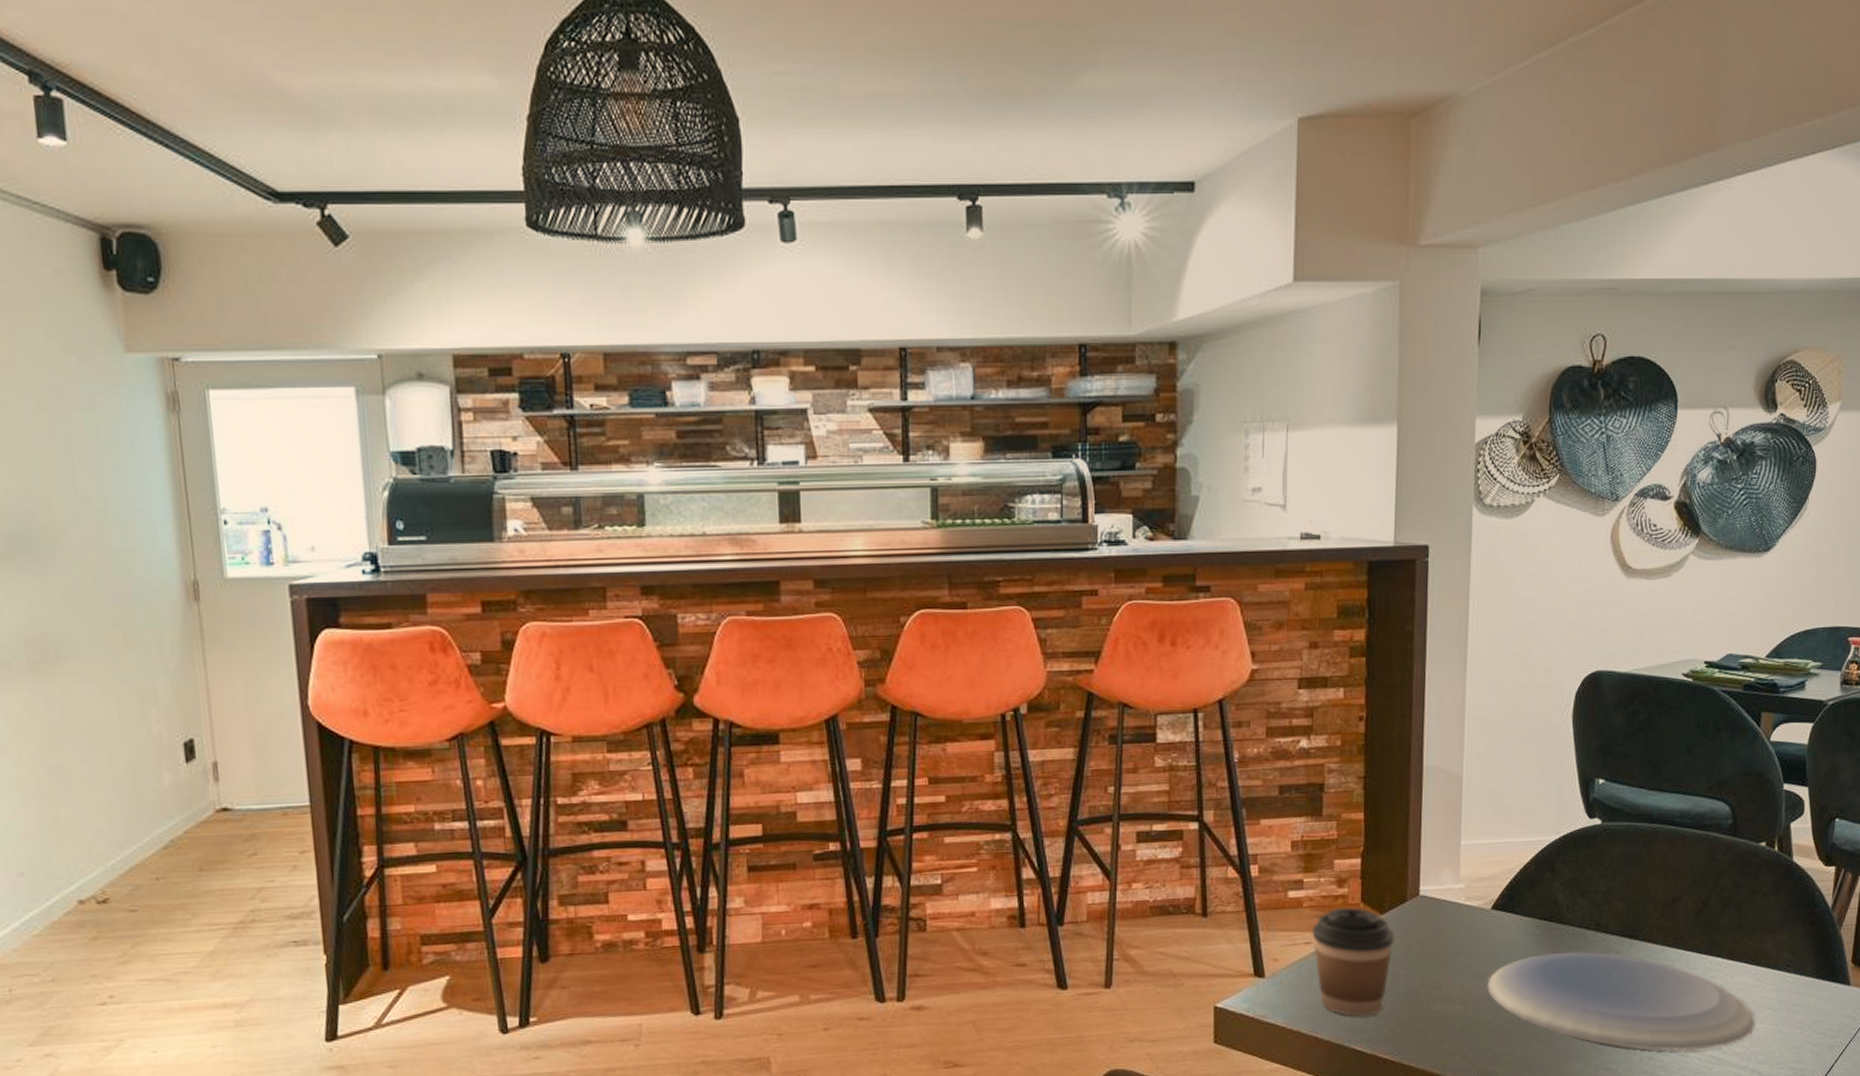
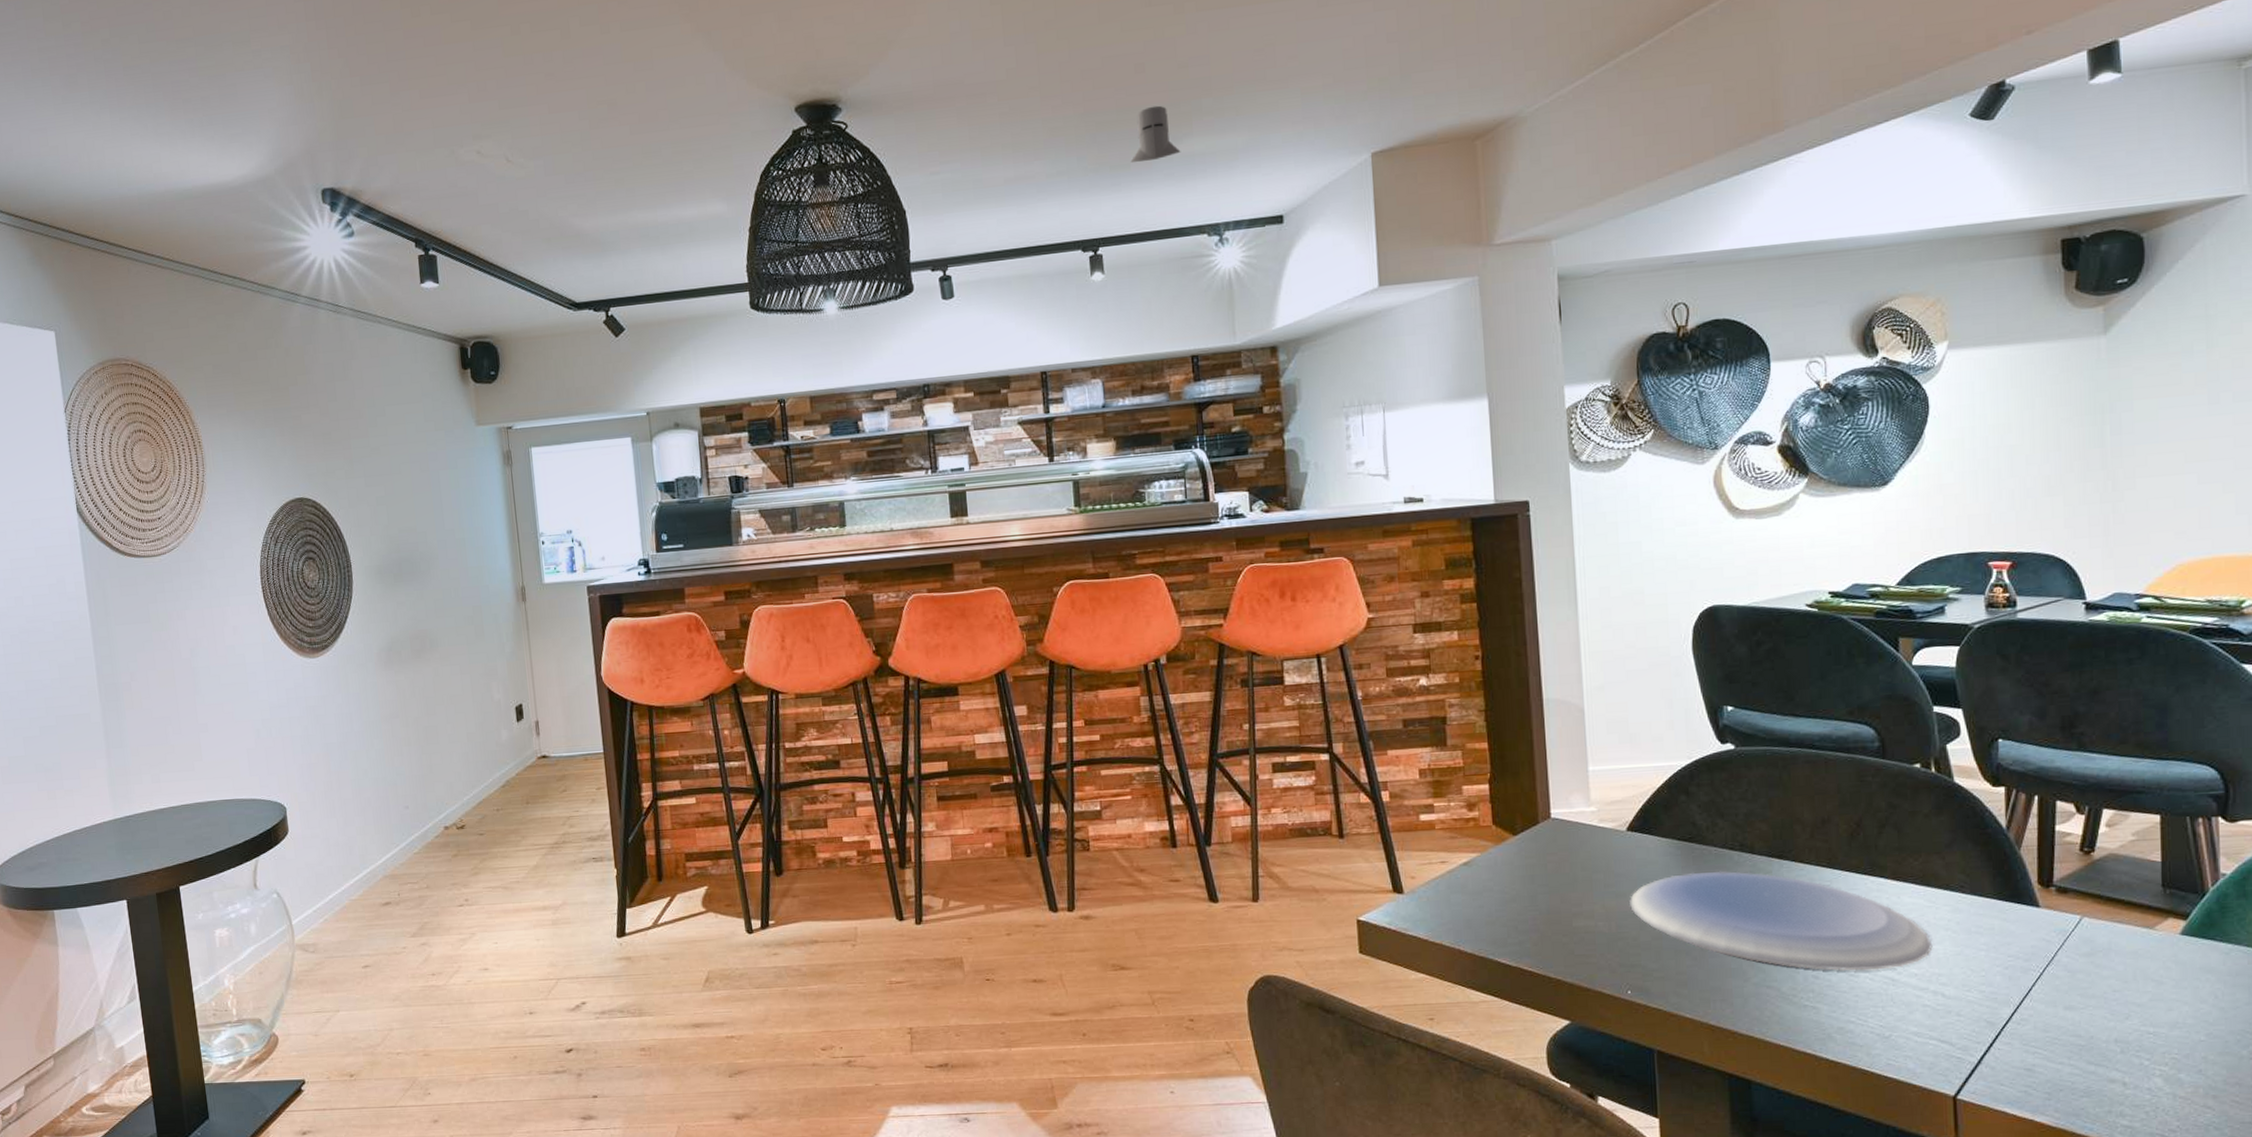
knight helmet: none [1022,22,1083,92] -> present [1130,105,1181,162]
coffee cup: present [1312,907,1394,1017] -> none [1446,829,1529,932]

